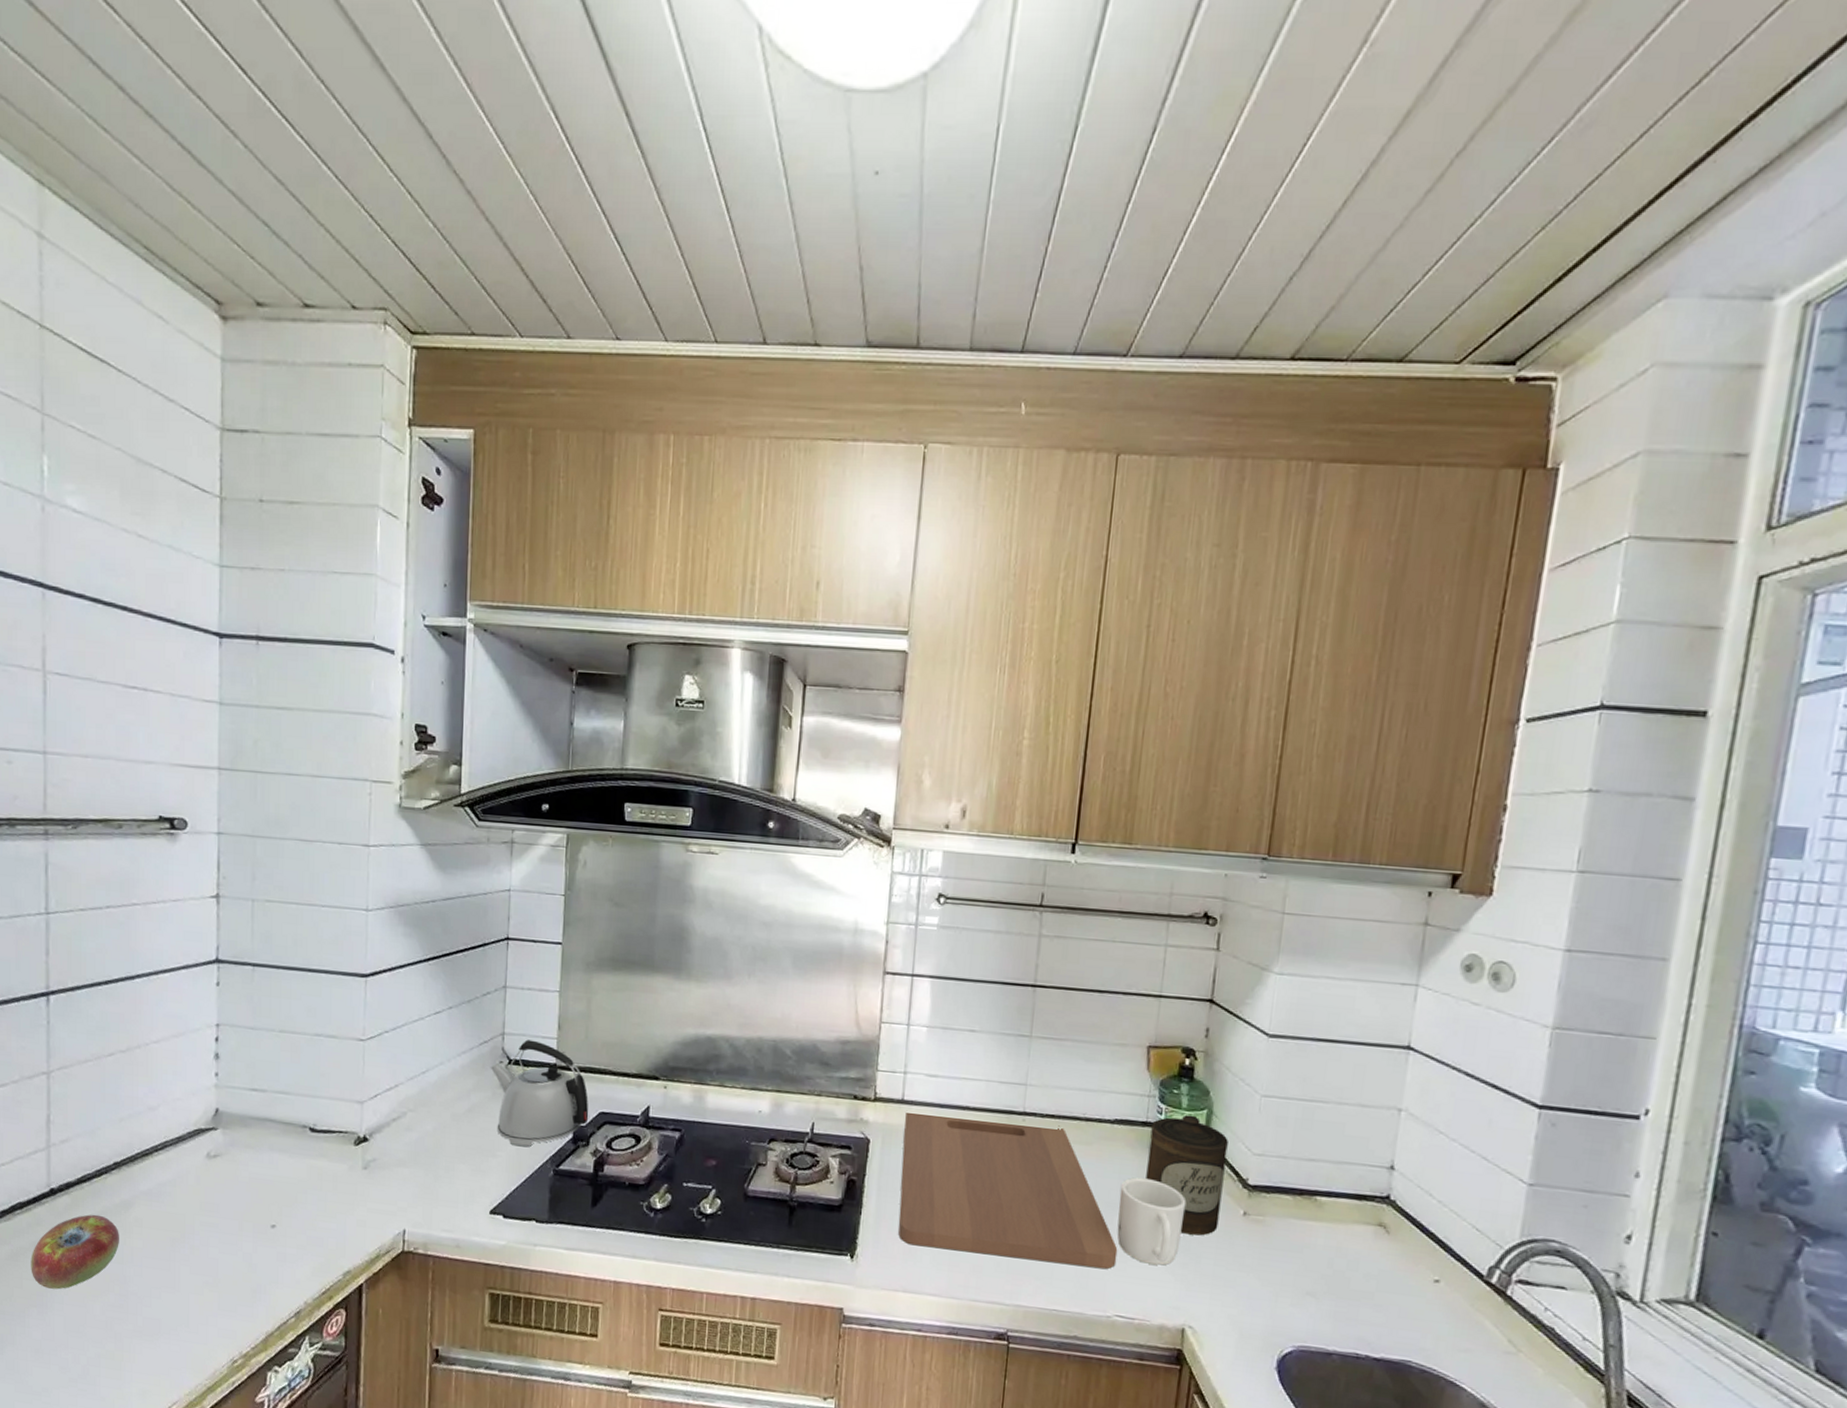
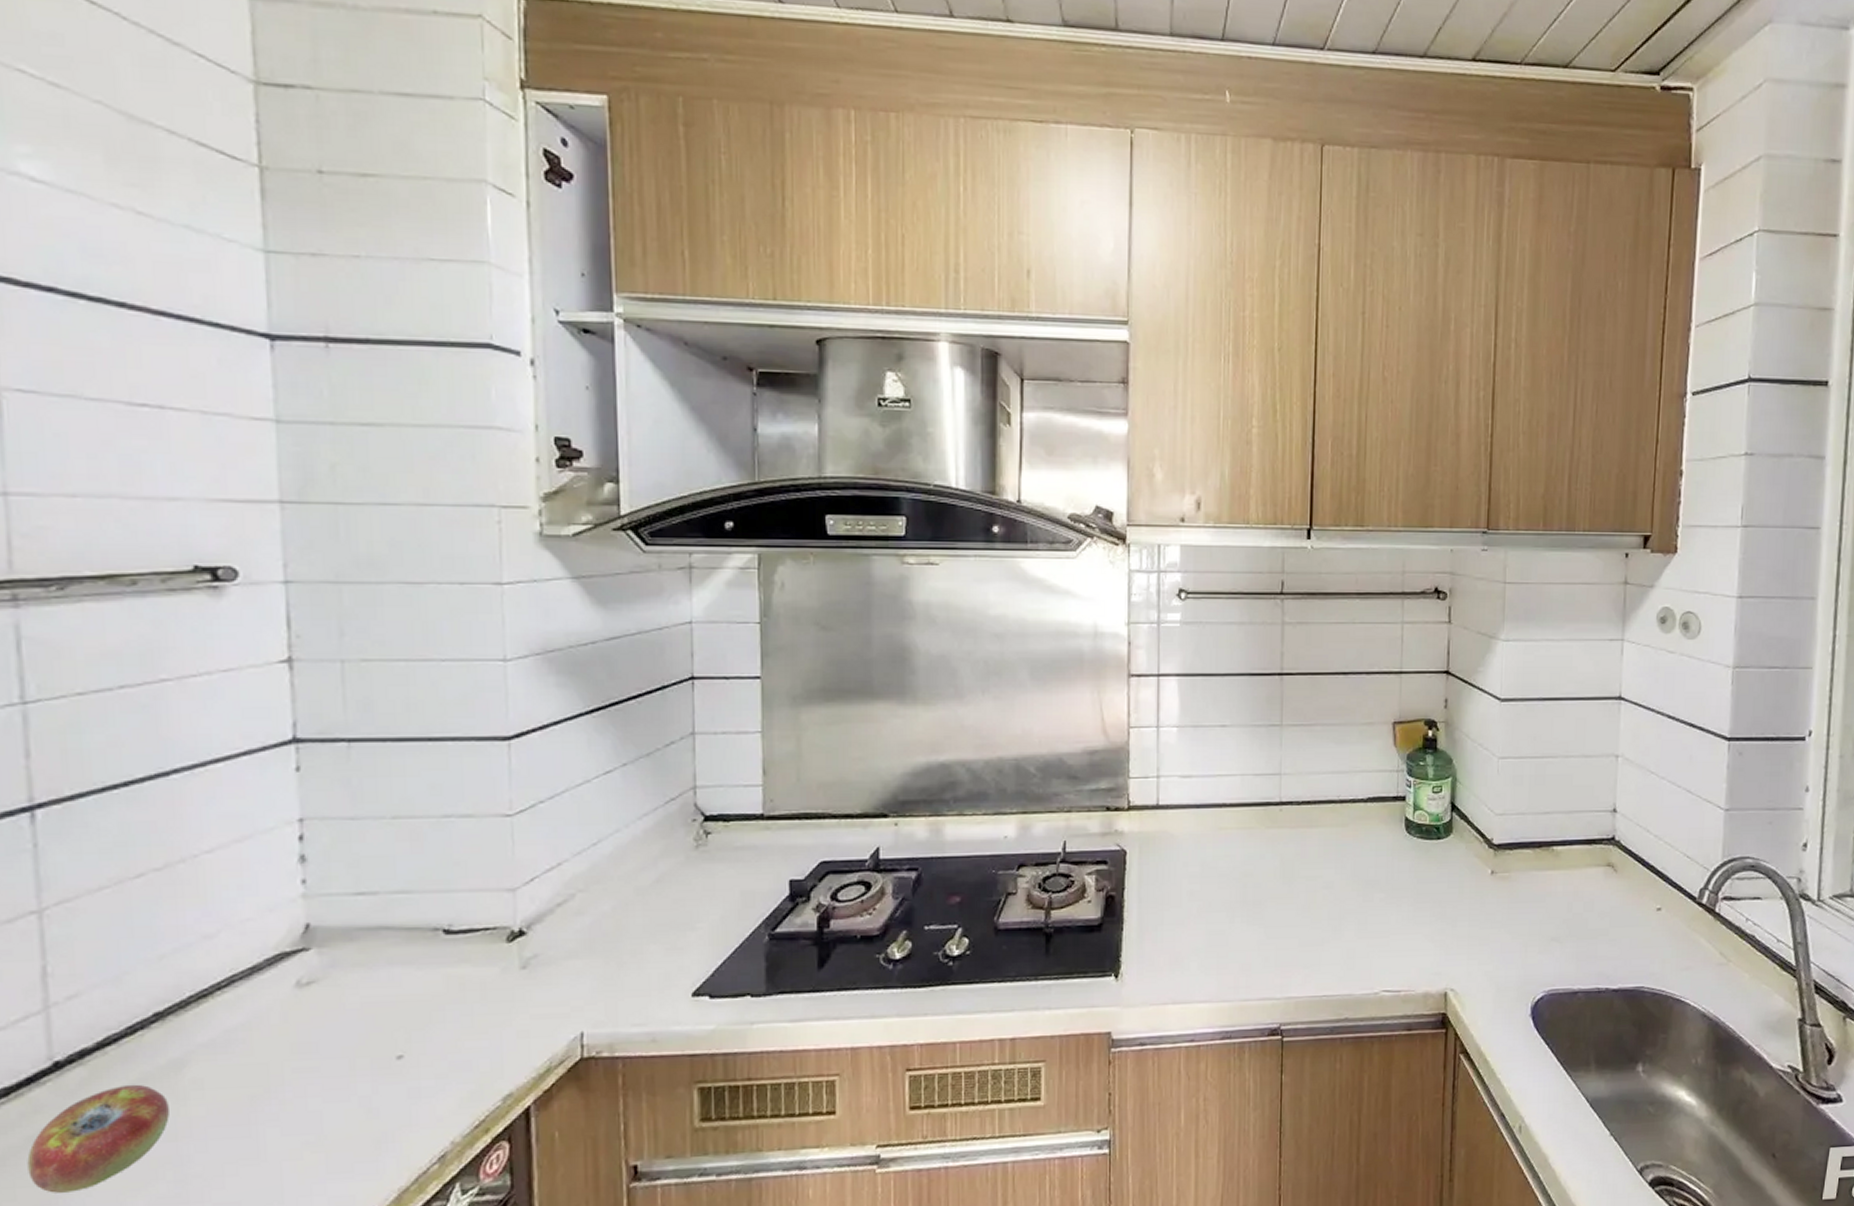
kettle: present [490,1039,589,1147] -> none [680,790,808,914]
cutting board: present [898,1110,1118,1269] -> none [1161,811,1380,954]
mug: present [1117,1177,1187,1266] -> none [1377,852,1440,935]
canister: present [1146,1114,1228,1236] -> none [1401,784,1473,900]

